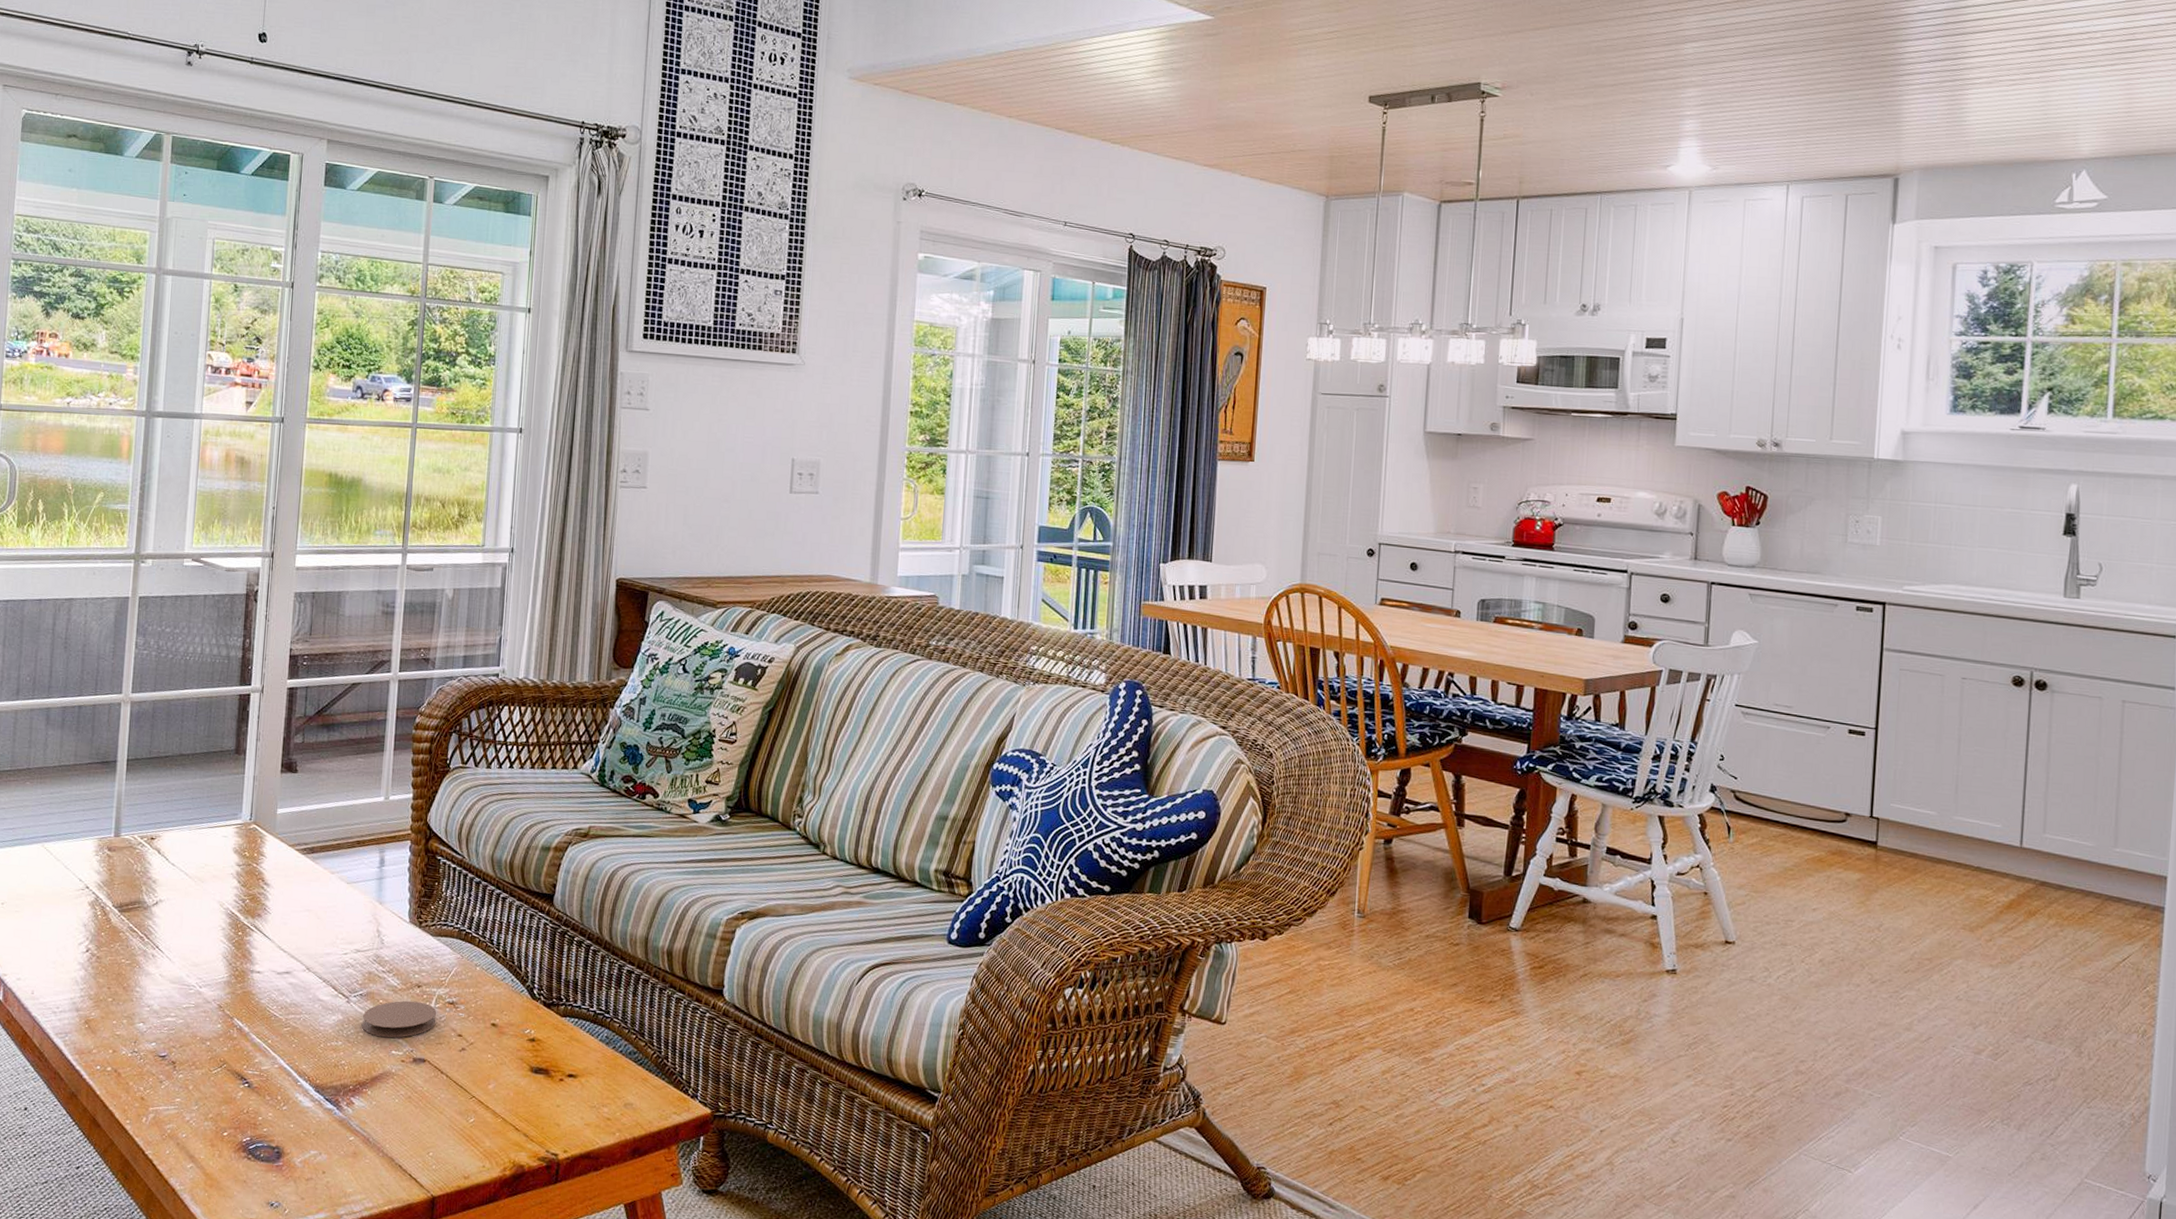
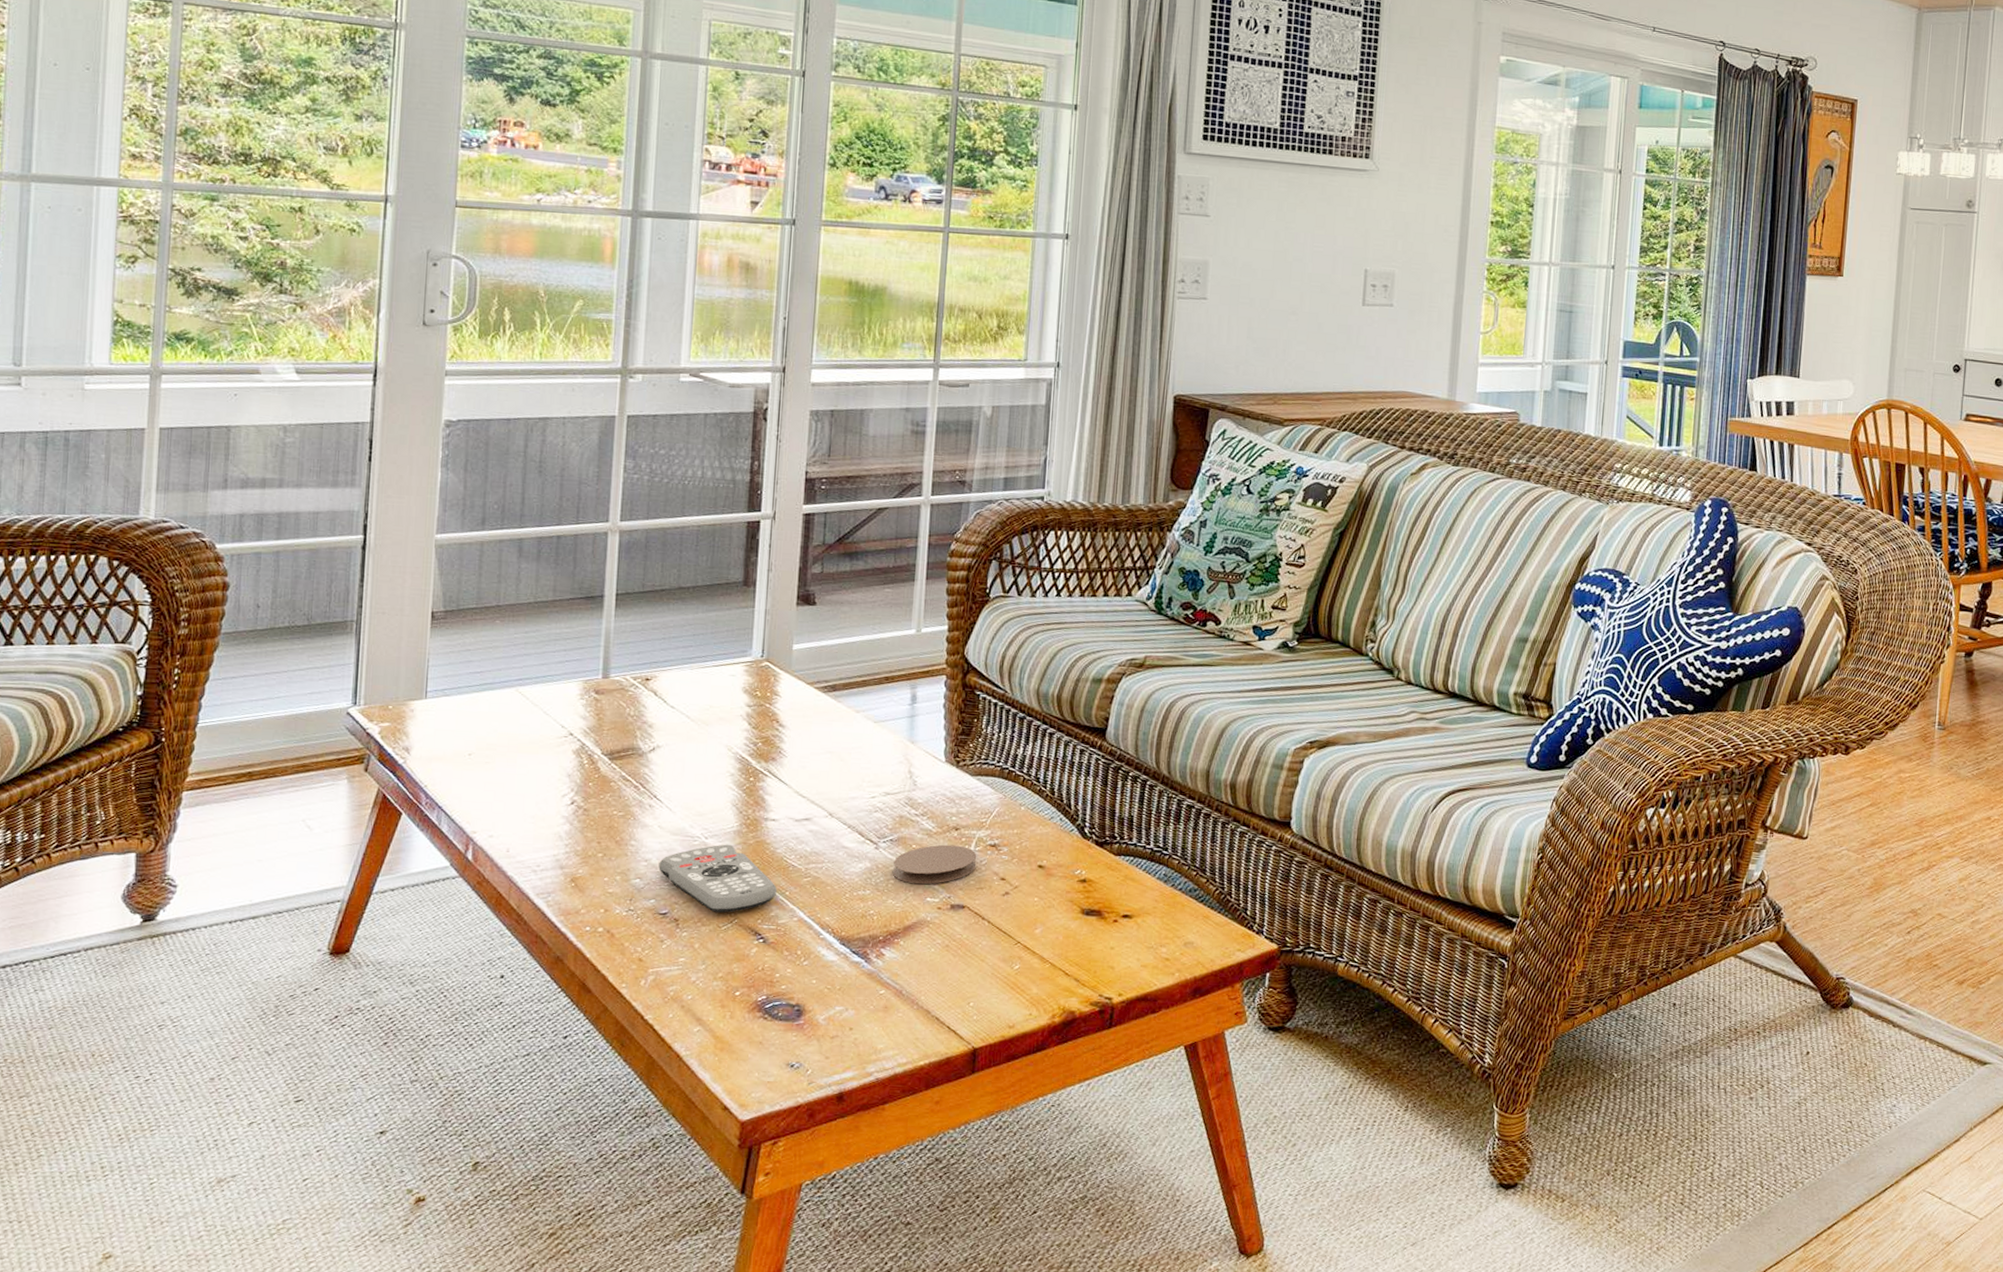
remote control: none [159,993,260,1058] -> present [658,844,777,913]

